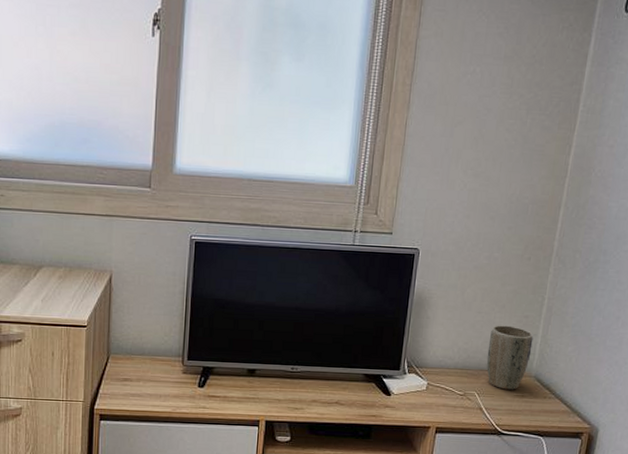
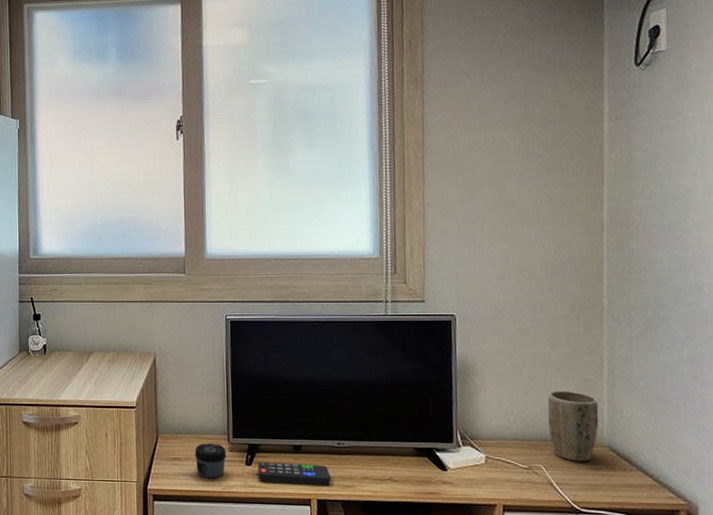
jar: none [147,364,180,400] -> present [195,442,226,479]
remote control: none [209,384,281,409] -> present [257,462,331,486]

